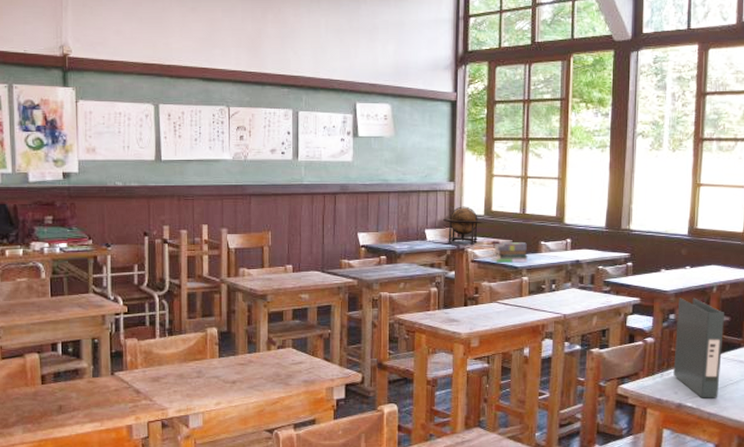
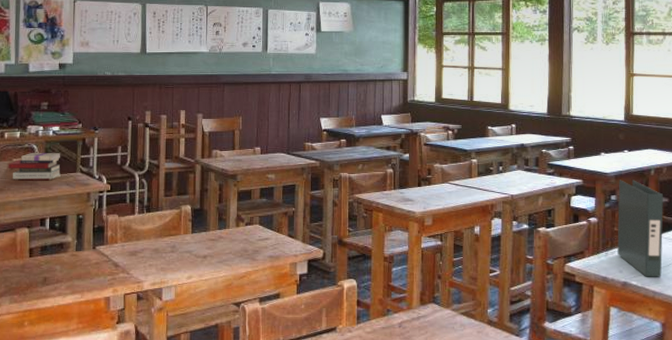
books: none [11,272,72,302] -> present [8,153,62,181]
globe: present [443,206,484,245] -> none [398,94,435,129]
books: present [491,242,528,264] -> none [442,127,476,147]

